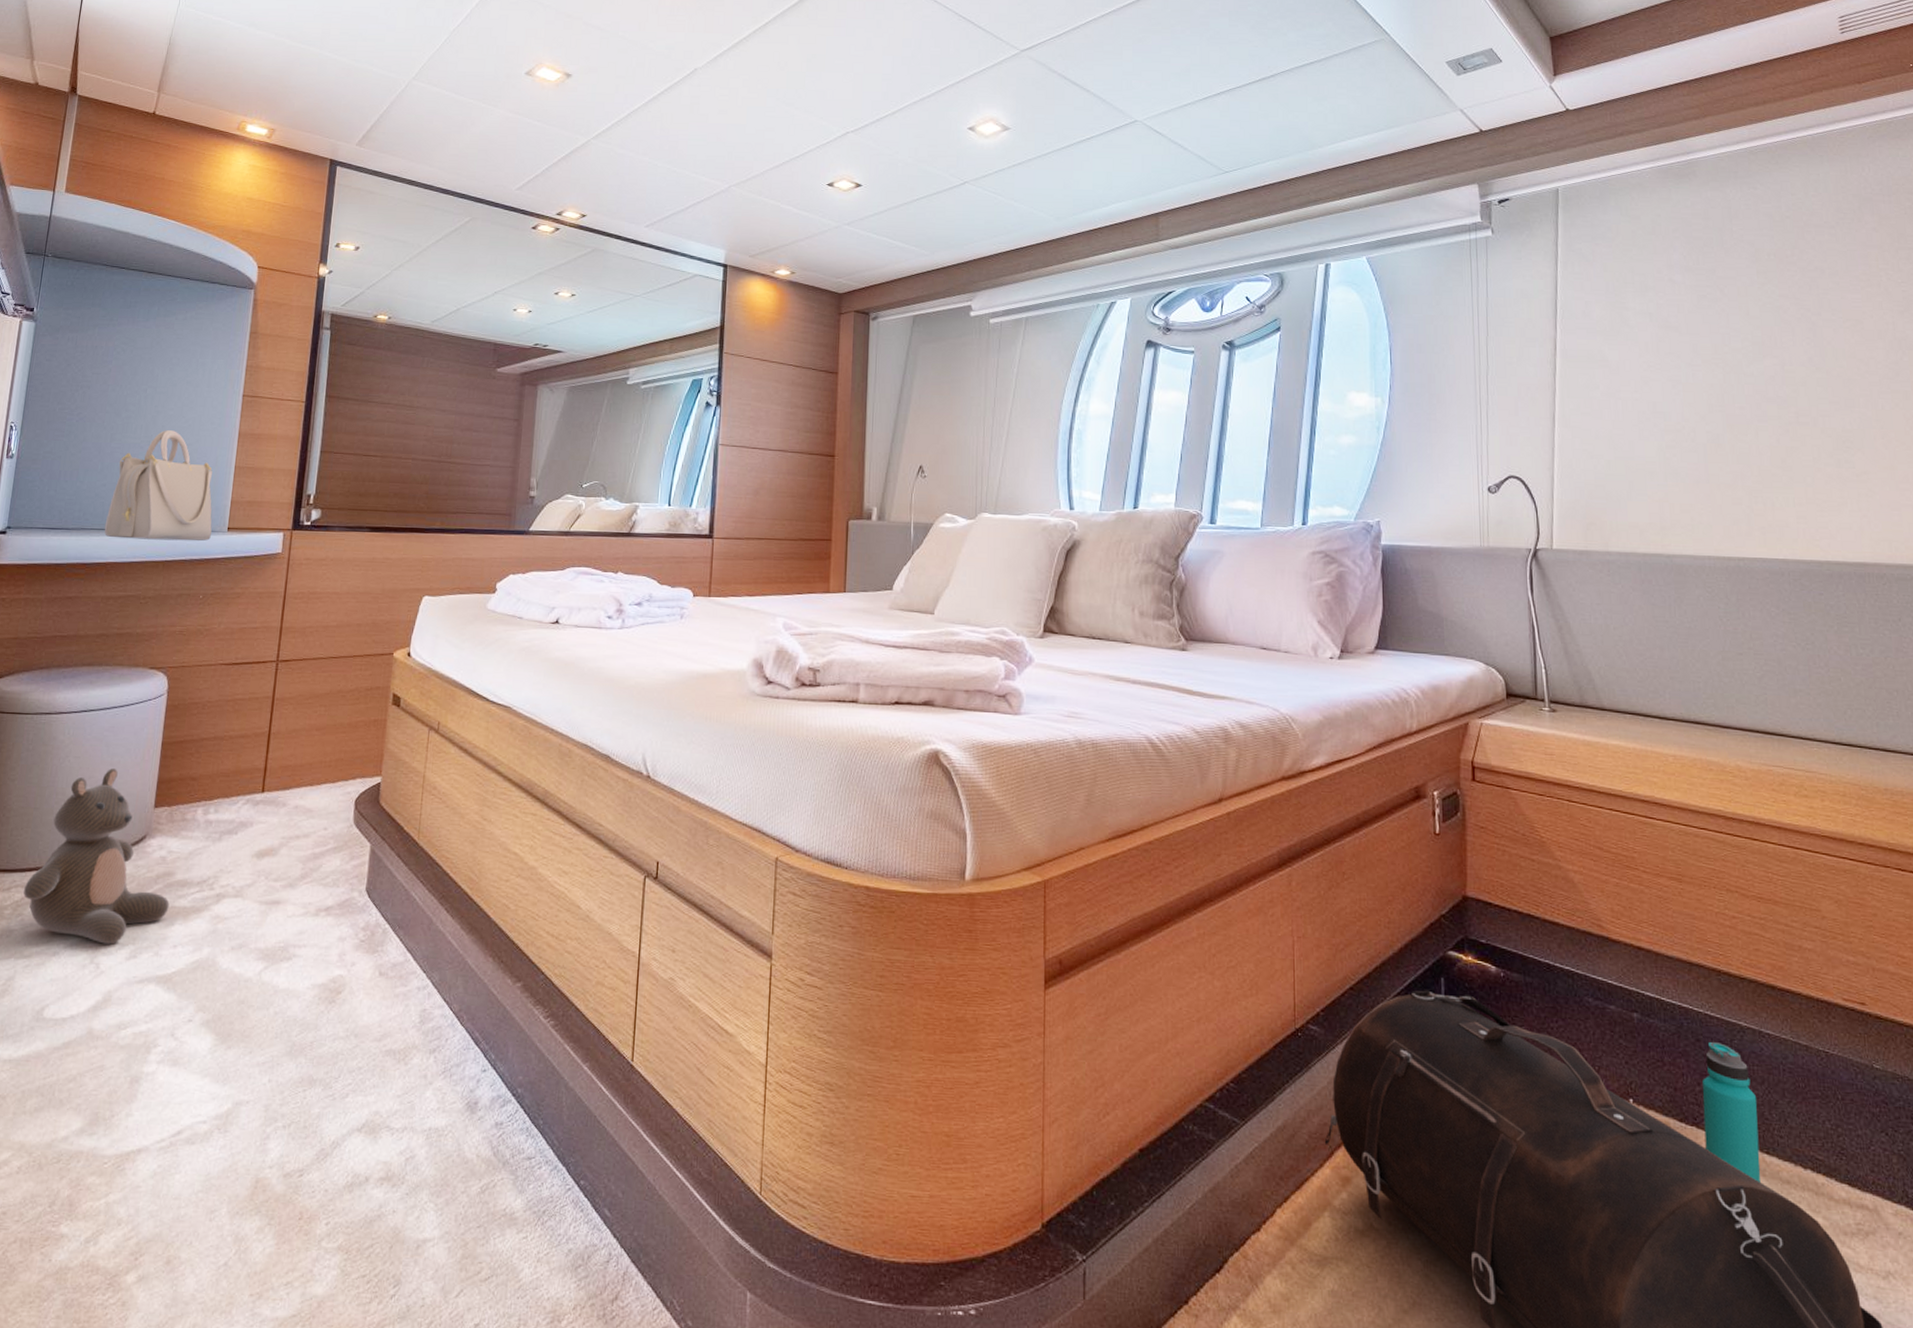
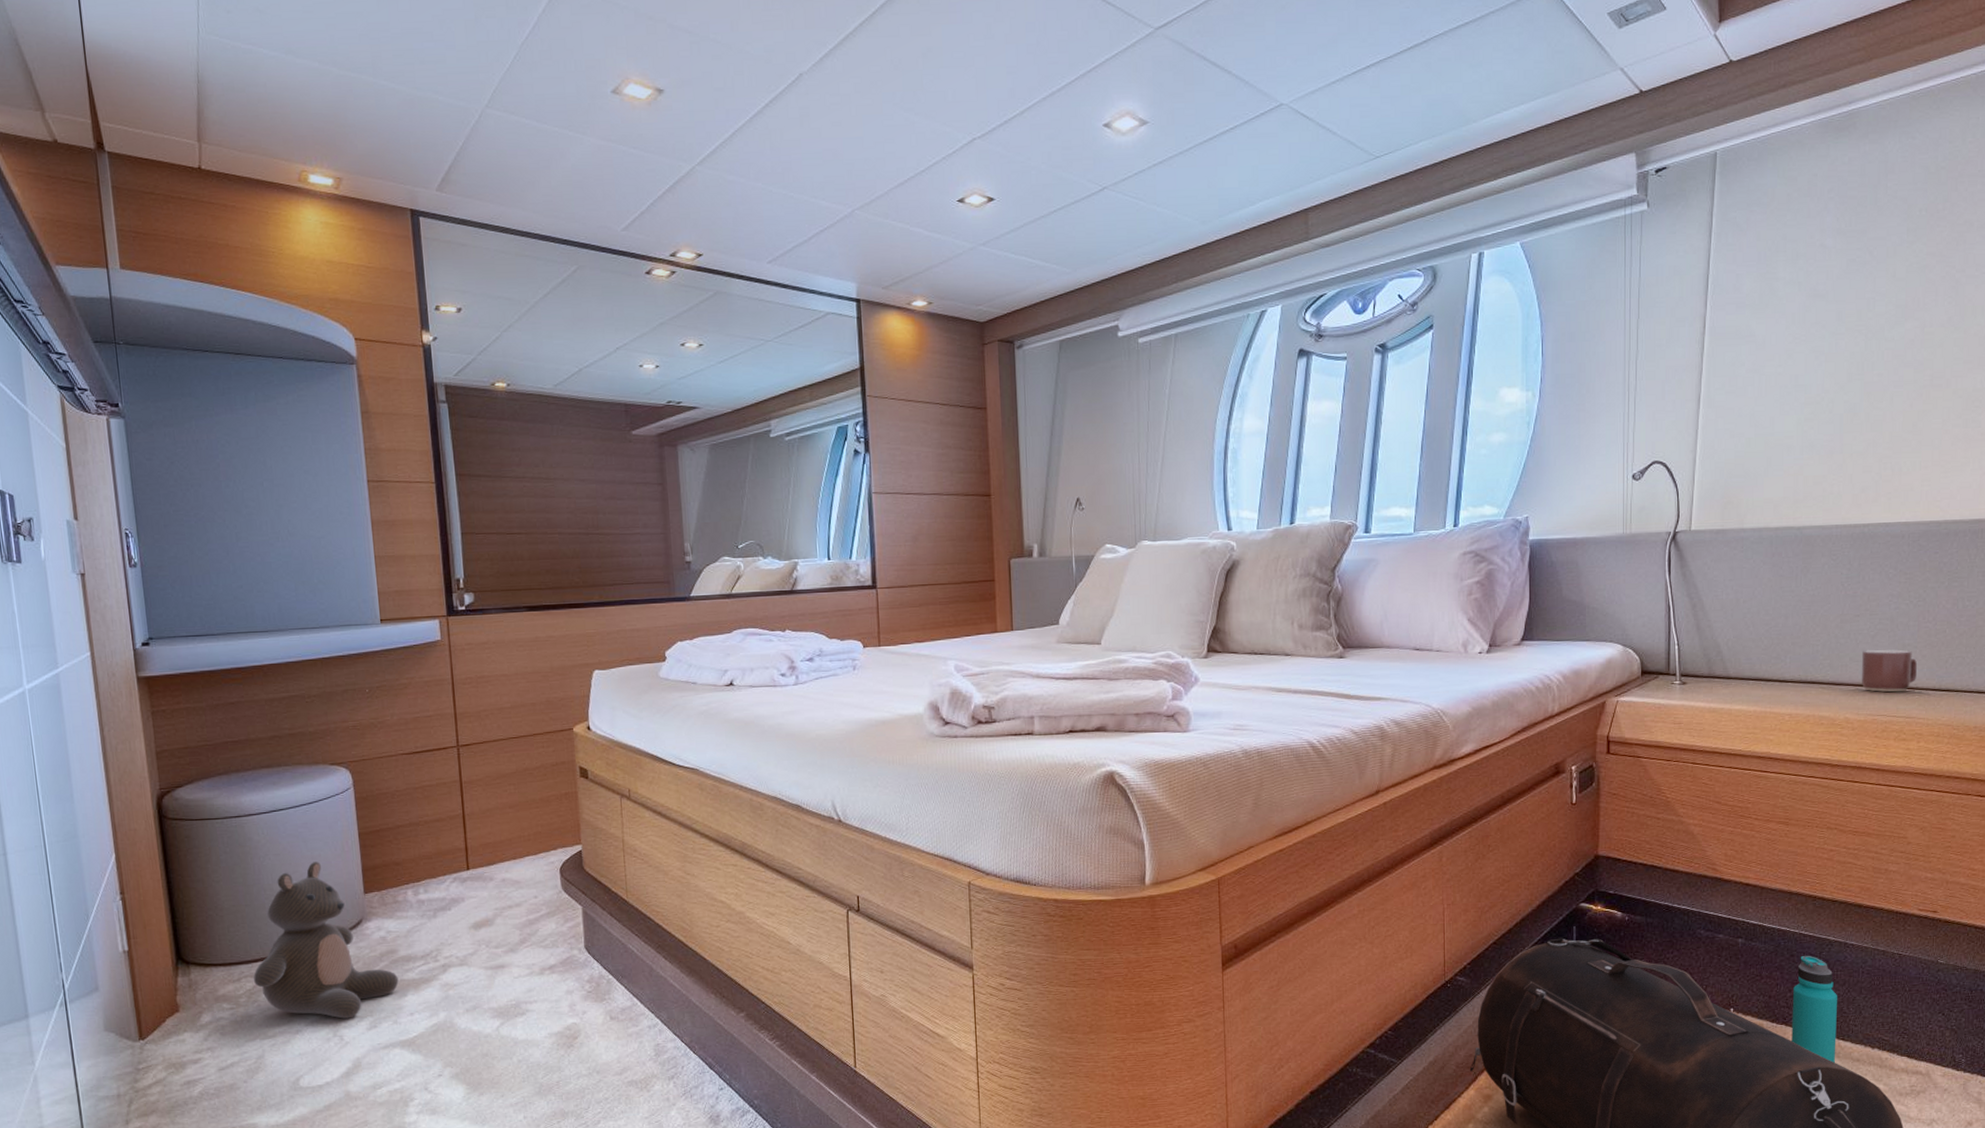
handbag: present [104,430,212,542] -> none [250,524,365,640]
mug: none [1748,692,1813,742] -> present [1861,649,1917,693]

